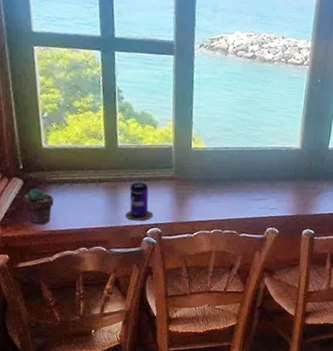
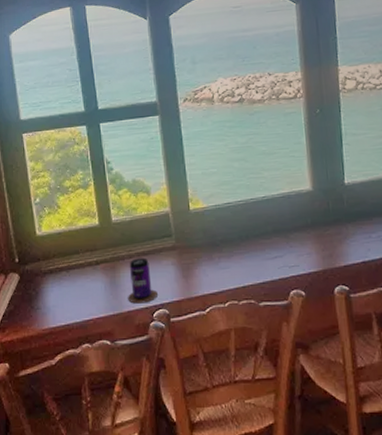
potted succulent: present [23,188,54,225] -> none [20,281,51,323]

